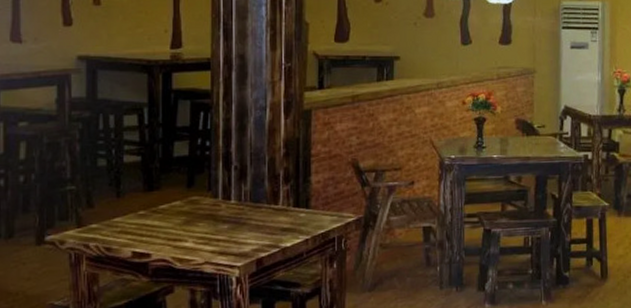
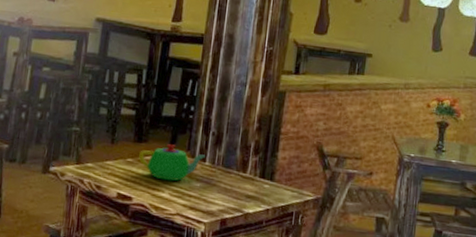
teapot: none [152,187,230,229] -> present [139,144,205,181]

